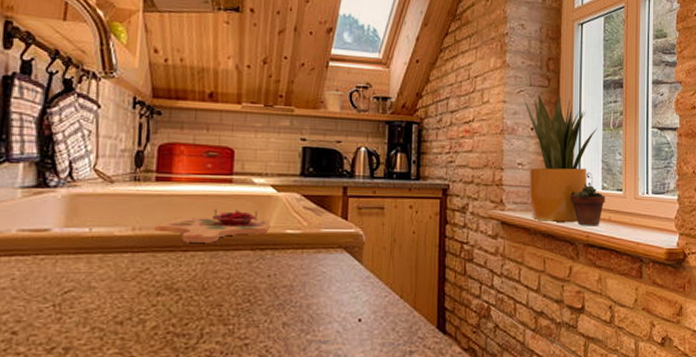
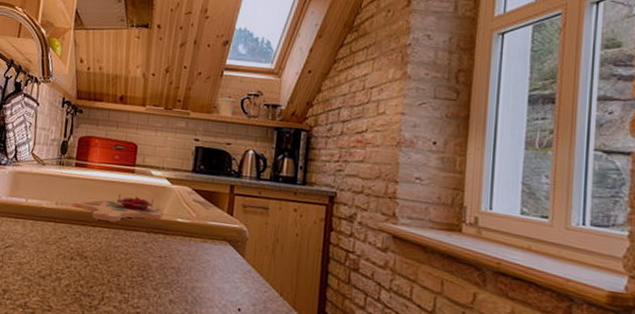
planter: present [524,94,598,222] -> none [426,108,518,246]
succulent plant: present [570,172,605,226] -> none [477,194,525,254]

